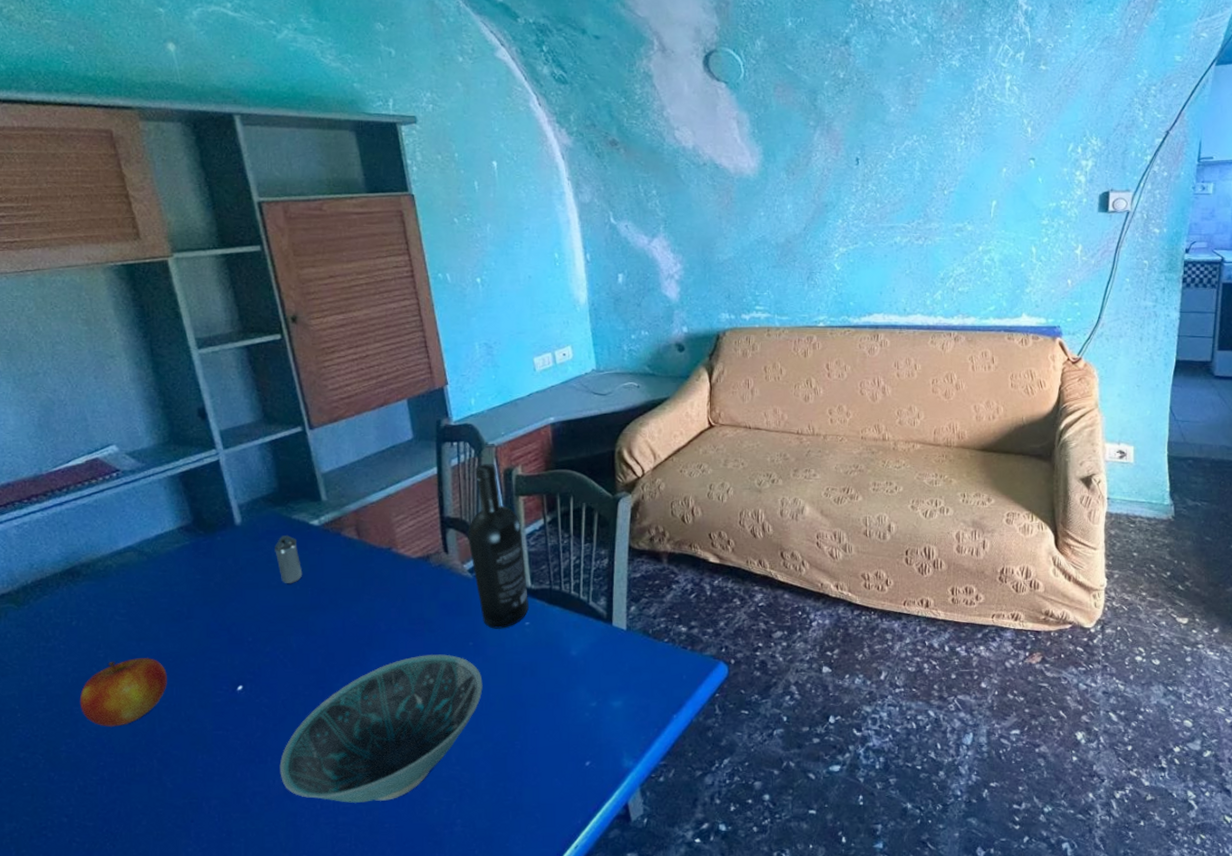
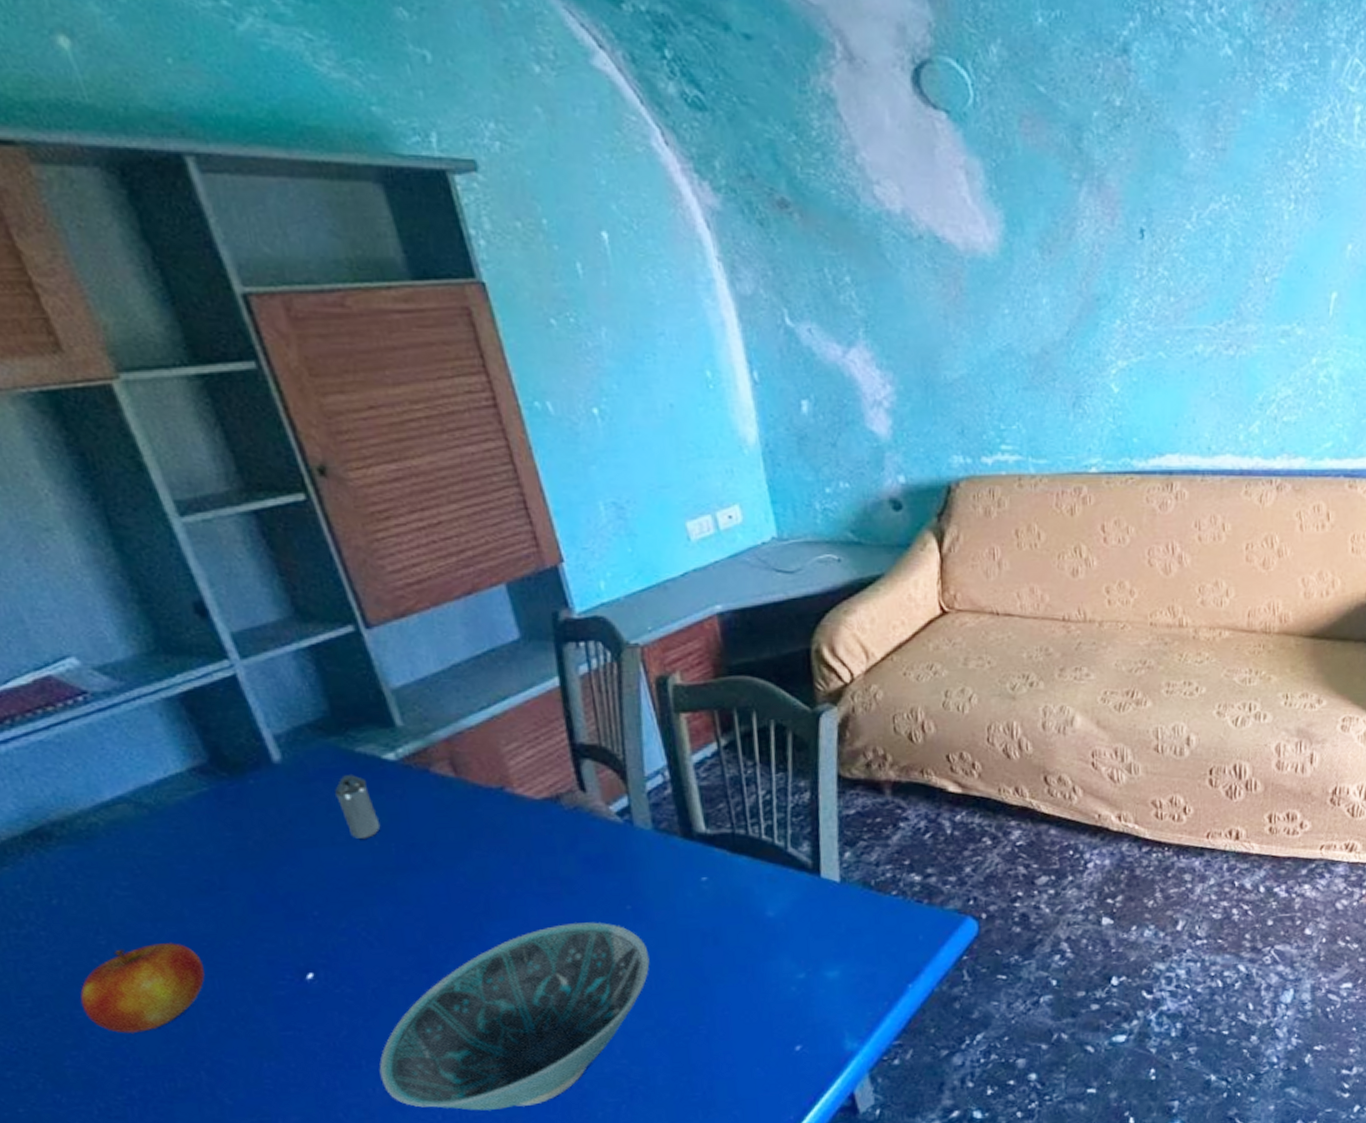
wine bottle: present [468,463,528,629] -> none [611,669,705,887]

